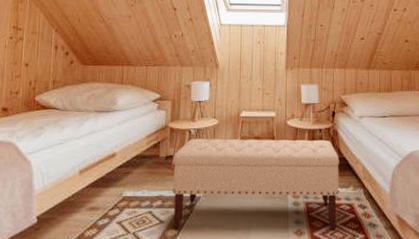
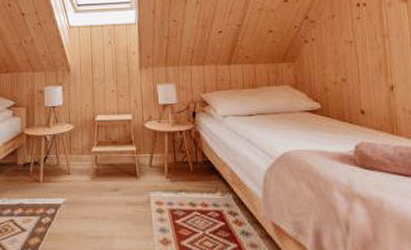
bench: present [172,138,339,231] -> none [31,142,206,240]

